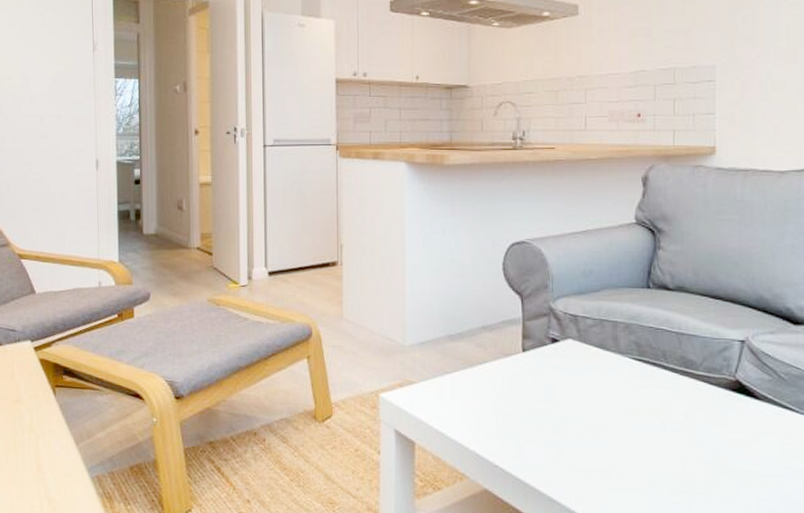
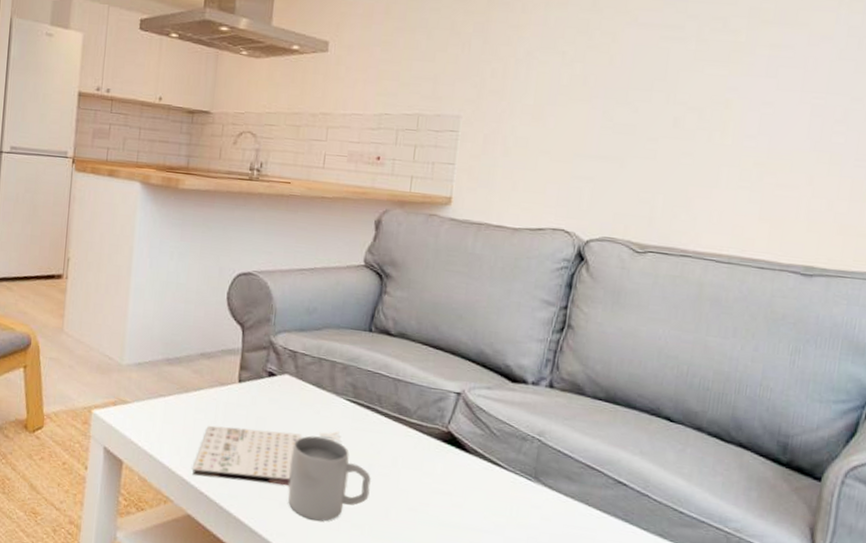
magazine: none [484,391,629,450] -> present [191,425,340,485]
mug: none [581,398,664,483] -> present [288,435,371,521]

